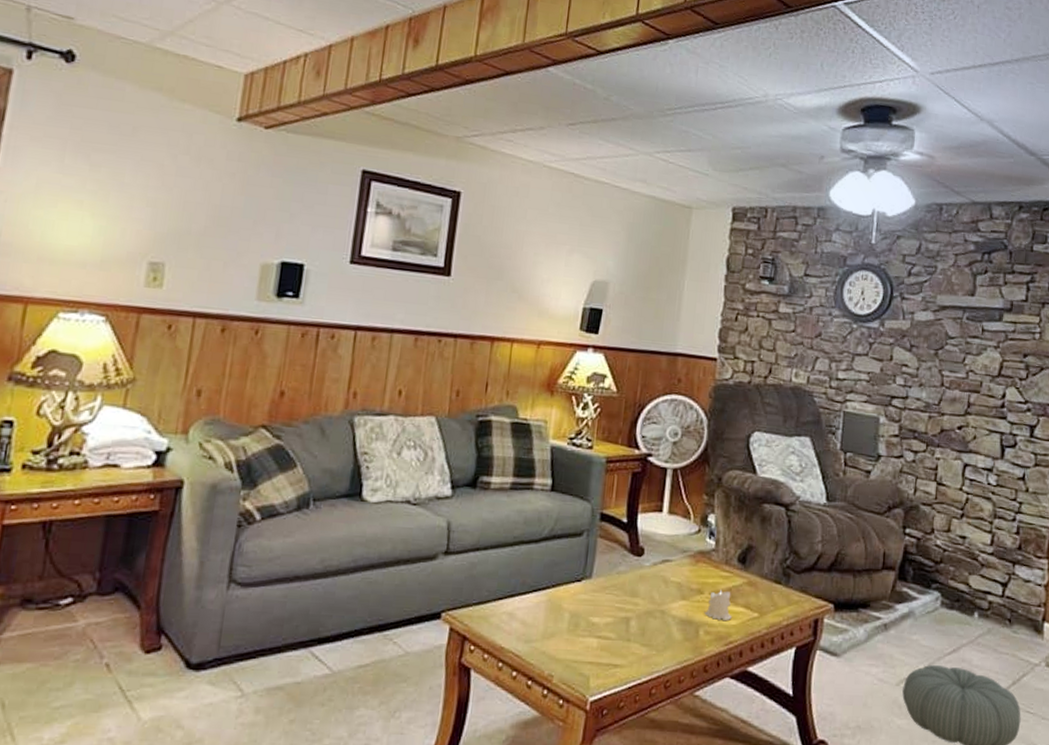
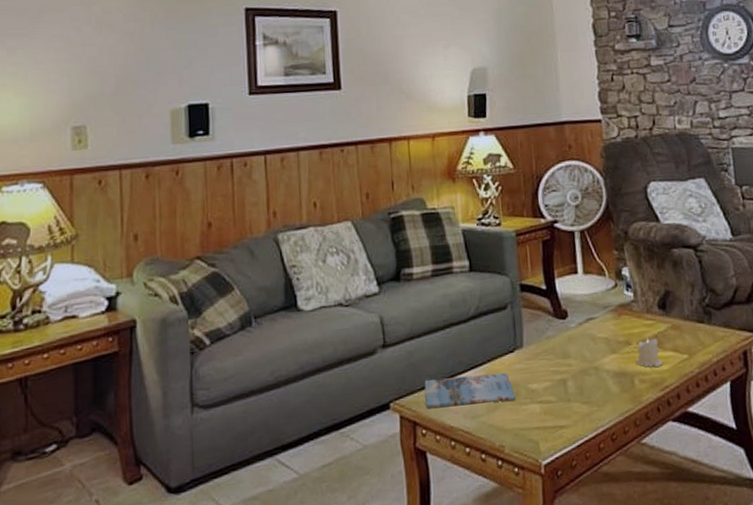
magazine: none [479,594,574,630] -> present [424,372,515,408]

